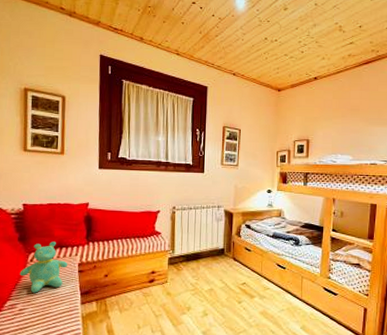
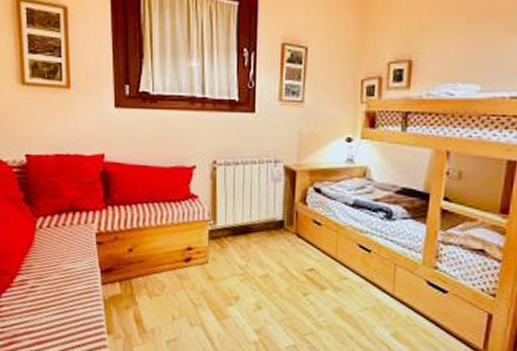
teddy bear: present [19,241,68,293] -> none [28,203,84,268]

